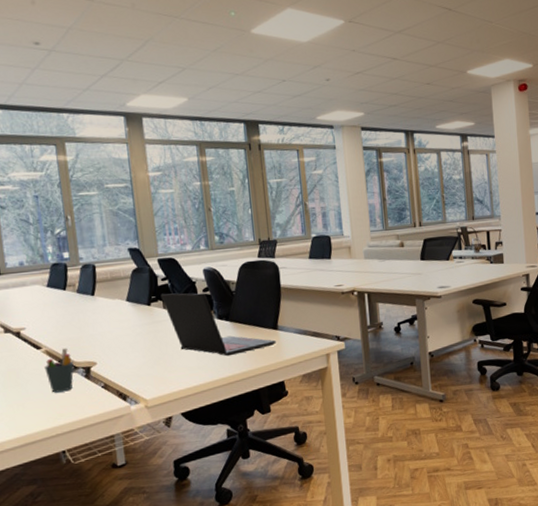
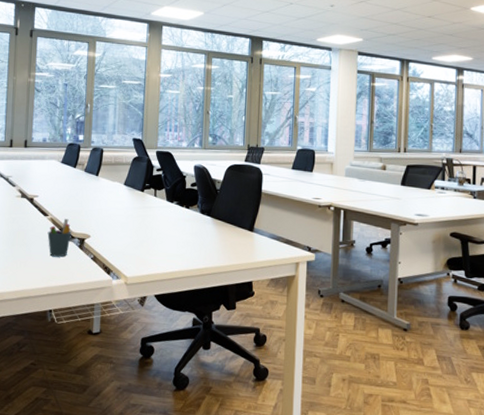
laptop: present [160,293,276,357] -> none [153,182,250,250]

